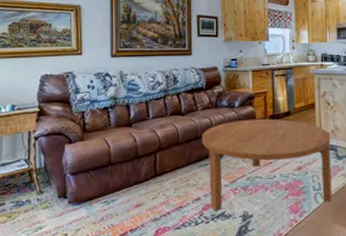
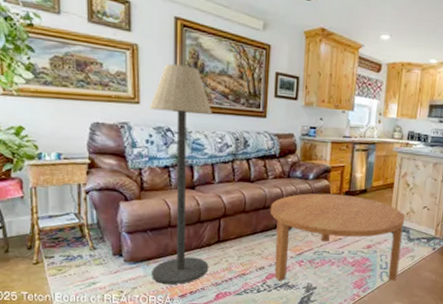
floor lamp: none [90,18,147,223] -> present [149,64,213,284]

